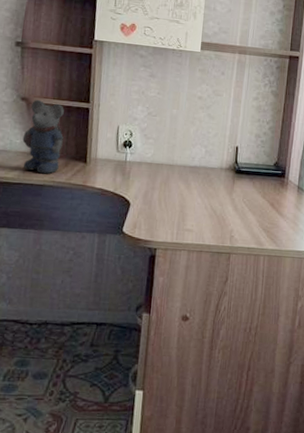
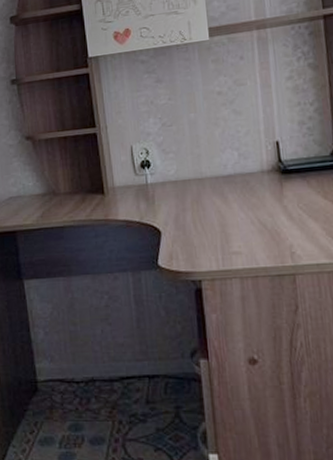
bear: present [22,100,64,174] -> none [34,135,76,215]

